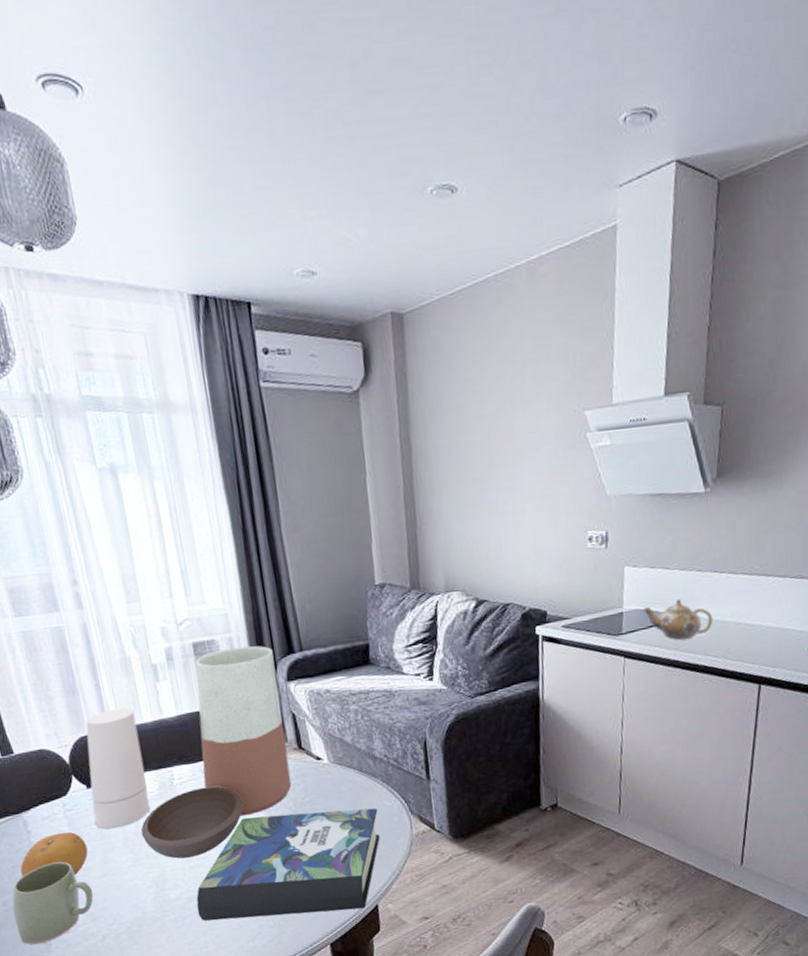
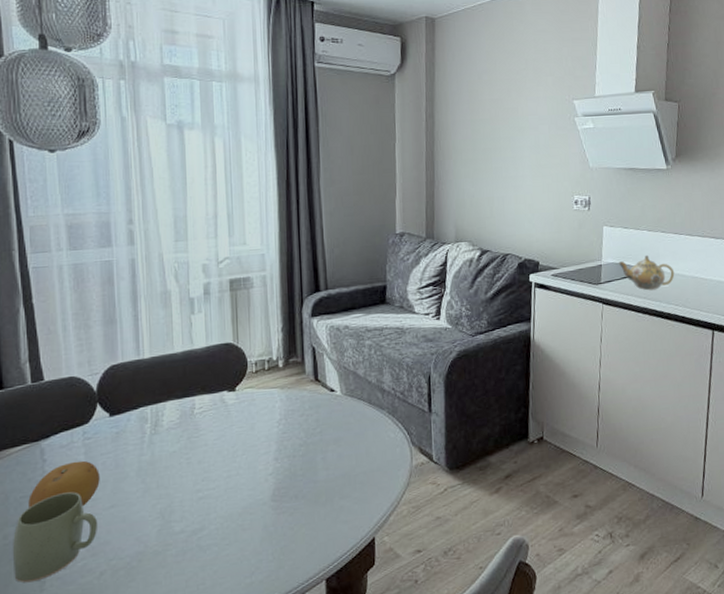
canister: present [85,708,150,829] -> none [112,338,169,458]
bowl: present [140,786,243,859] -> none [155,416,257,489]
vase: present [195,645,292,817] -> none [223,283,305,447]
book: present [196,808,380,921] -> none [199,439,382,555]

